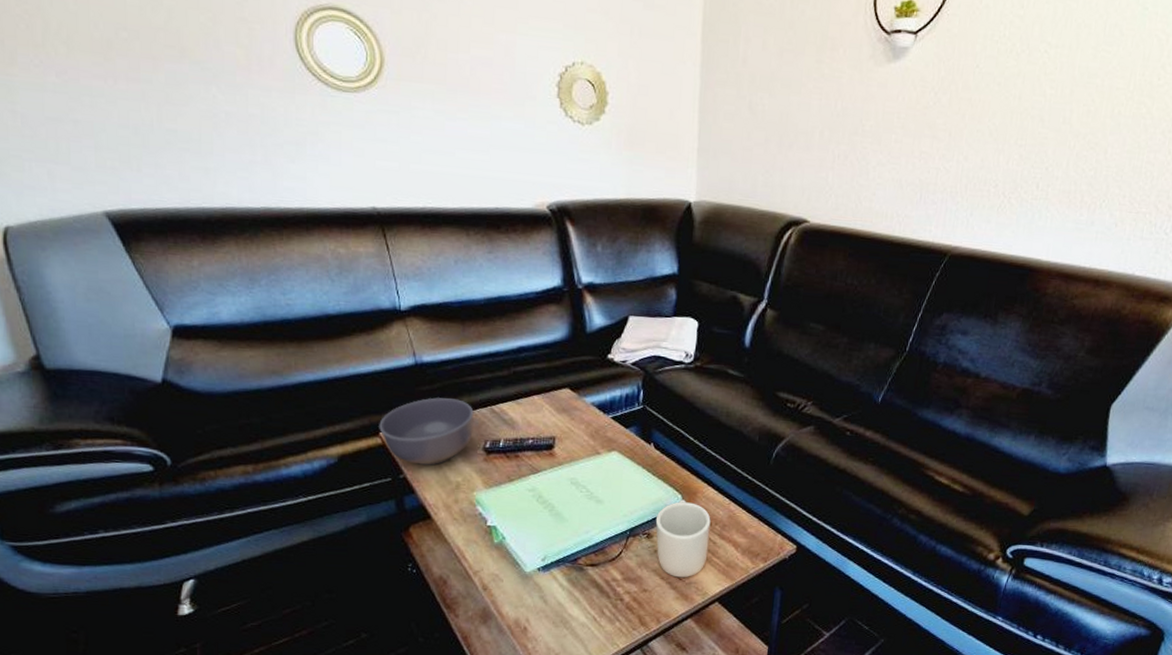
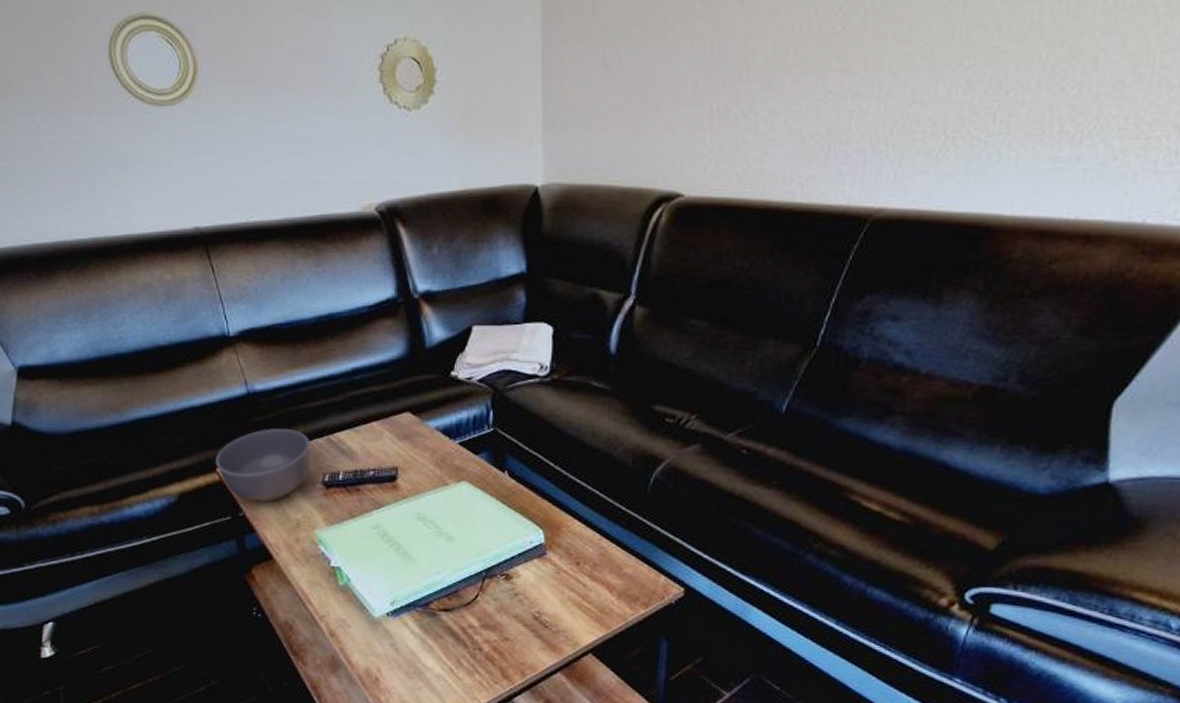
mug: present [655,499,711,578] -> none [514,535,579,626]

